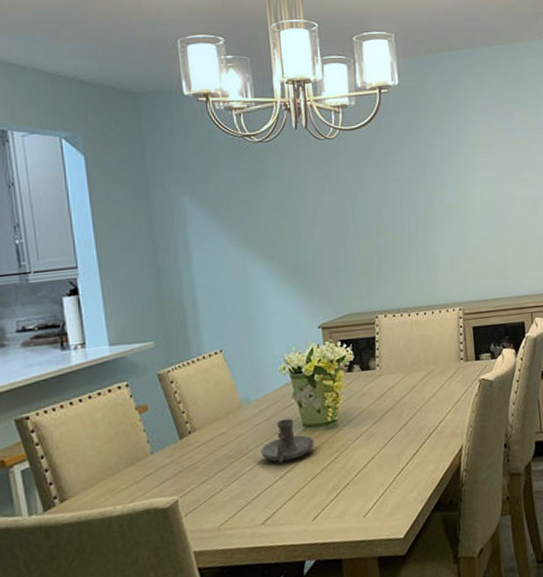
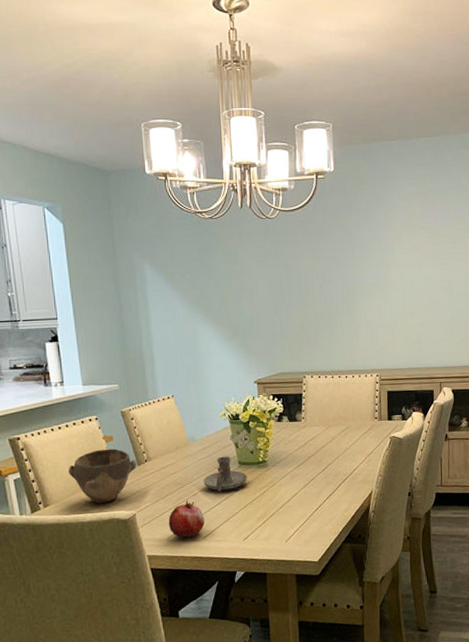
bowl: none [92,420,179,492] -> present [69,448,137,503]
fruit: none [219,476,264,526] -> present [168,500,205,538]

